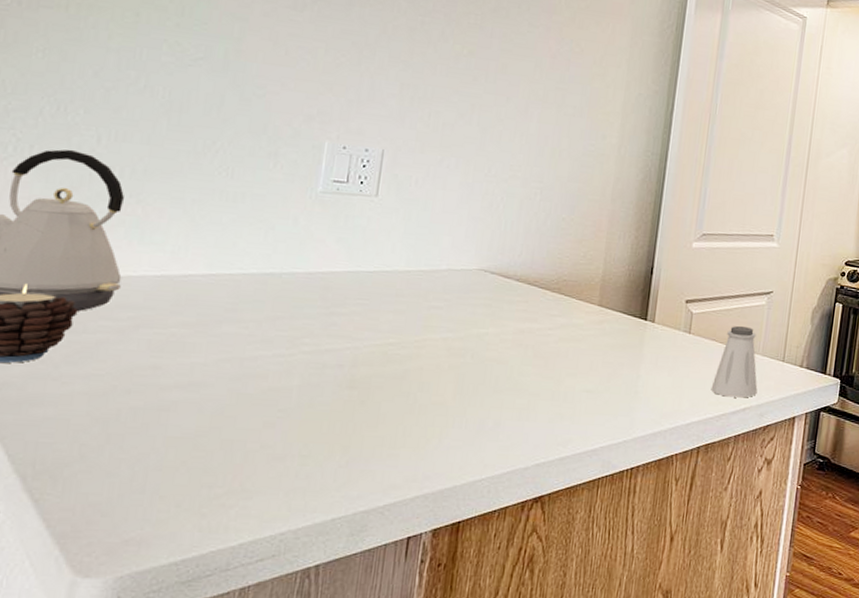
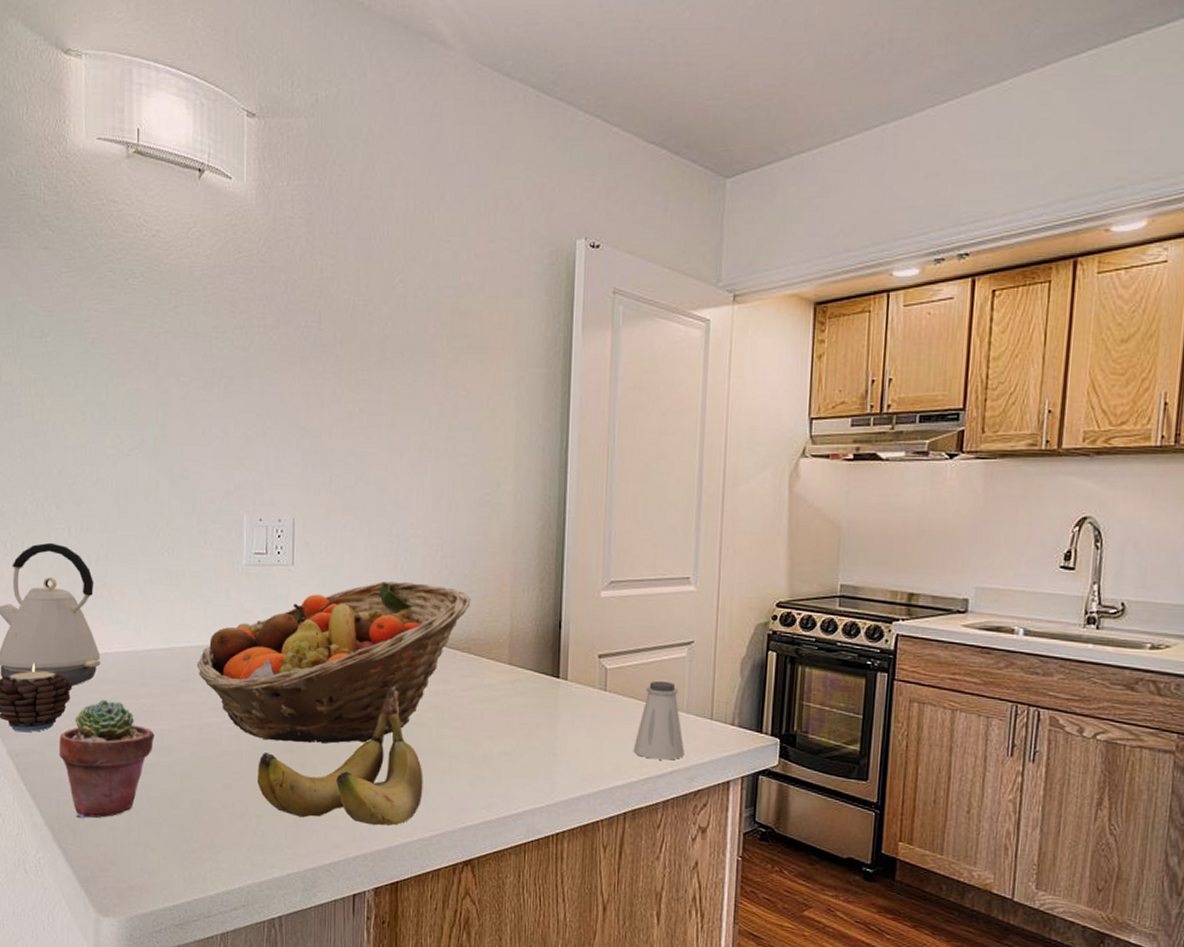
potted succulent: none [46,327,183,463] -> present [59,699,155,818]
fruit basket: none [247,219,567,381] -> present [196,581,471,744]
banana: none [307,322,499,465] -> present [258,685,423,826]

